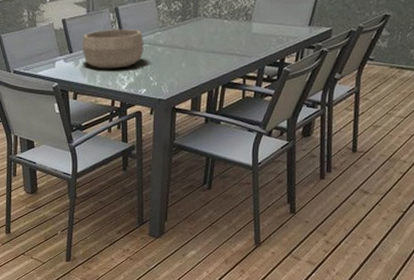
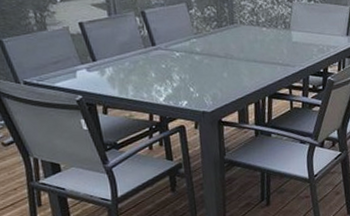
decorative bowl: present [82,28,144,69] -> none [106,34,180,79]

